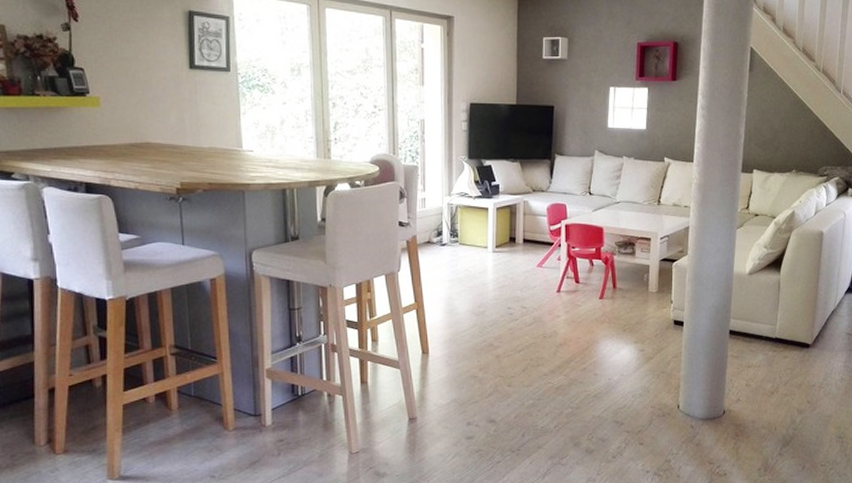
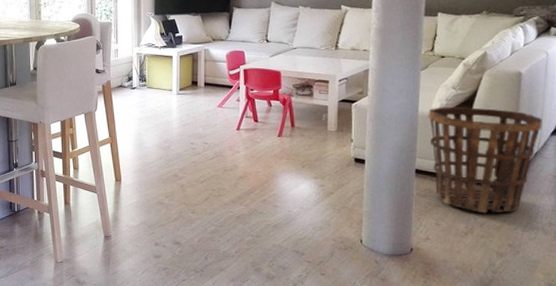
basket: none [742,266,839,372] -> present [428,106,543,214]

